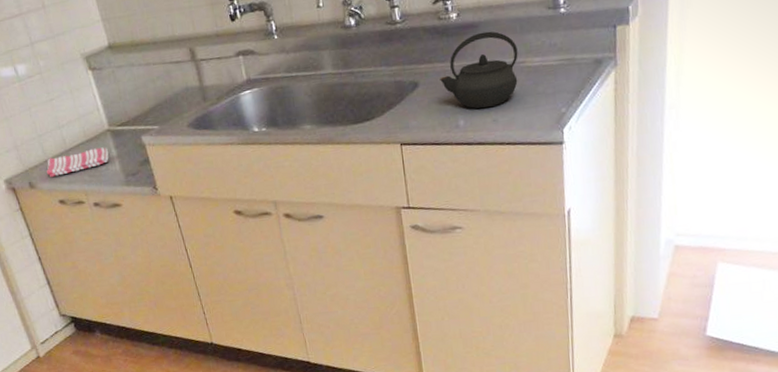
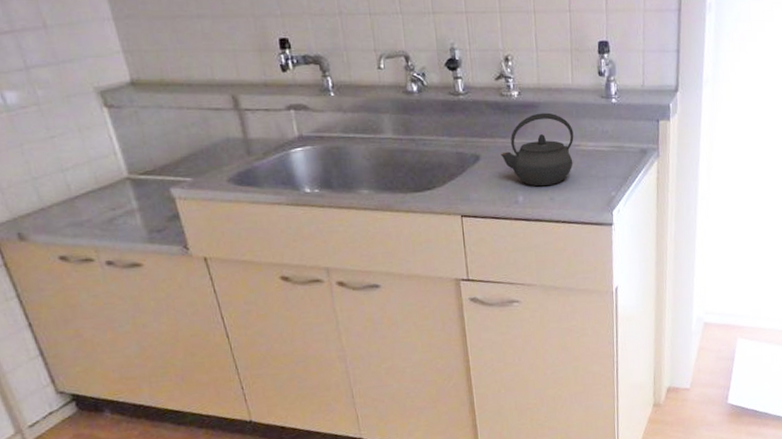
dish towel: present [47,147,109,178] -> none [43,197,128,230]

